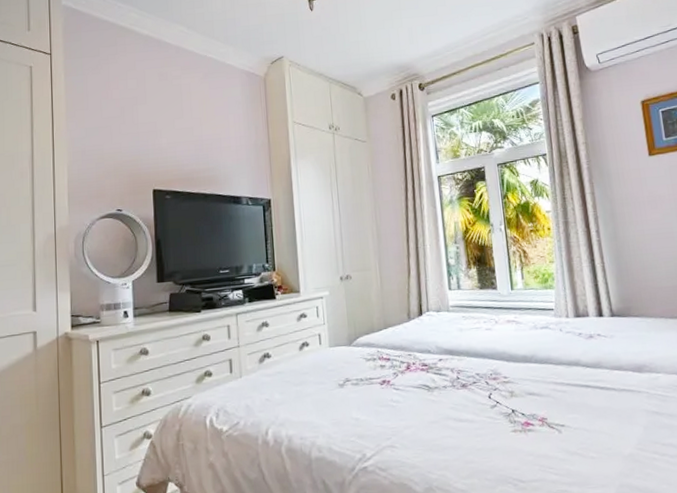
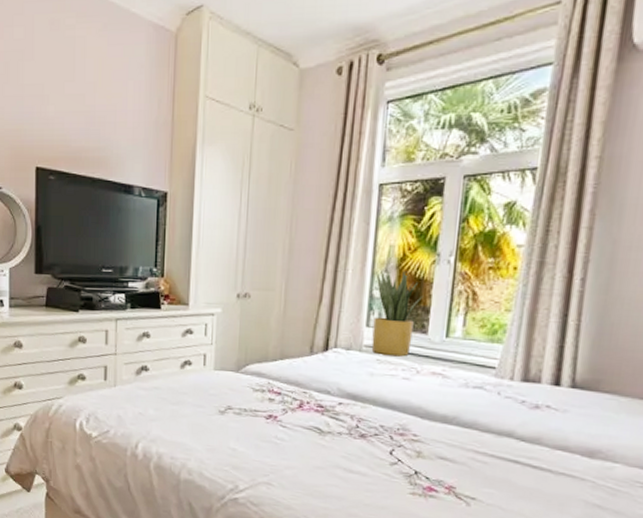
planter: none [448,241,488,312] -> present [371,270,424,357]

